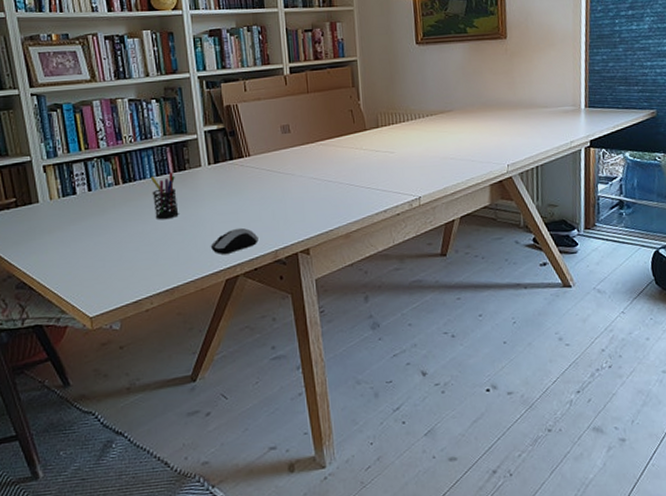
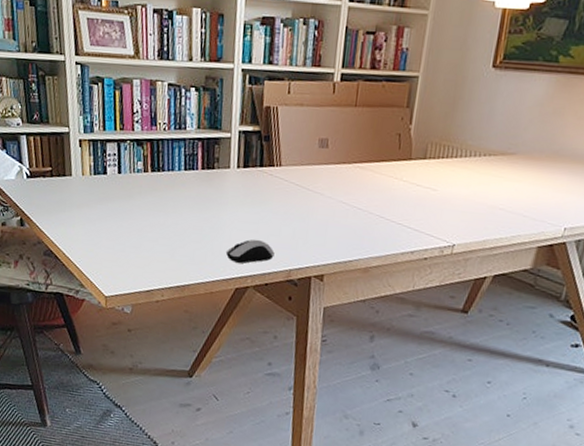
pen holder: present [150,171,179,220] -> none [177,168,202,217]

